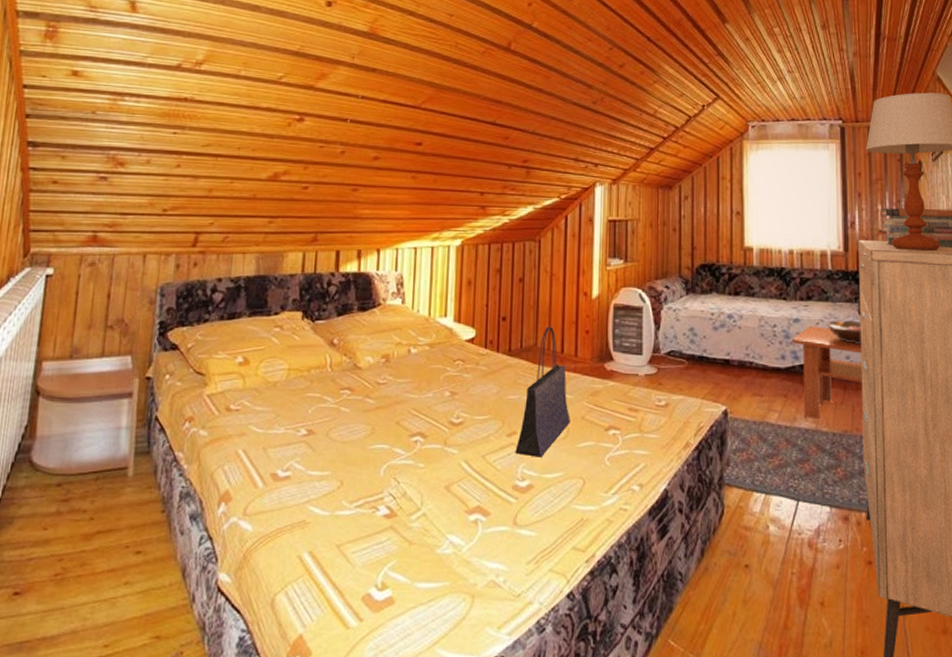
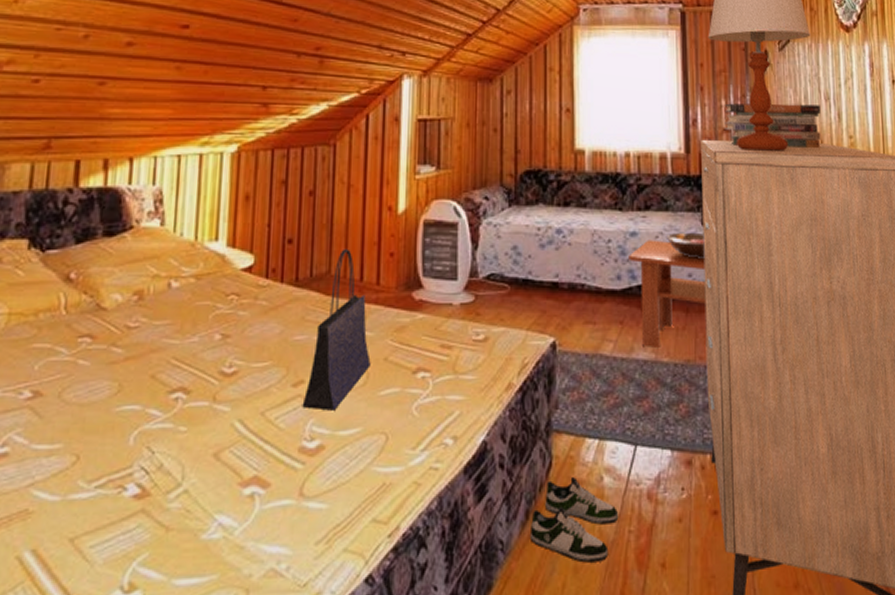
shoe: none [704,523,783,596] -> present [529,476,619,563]

